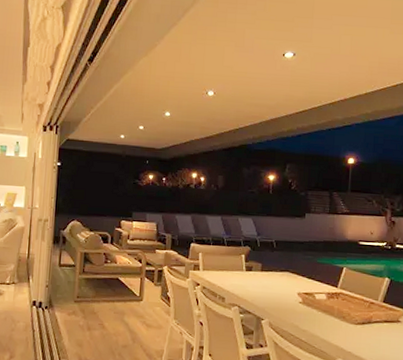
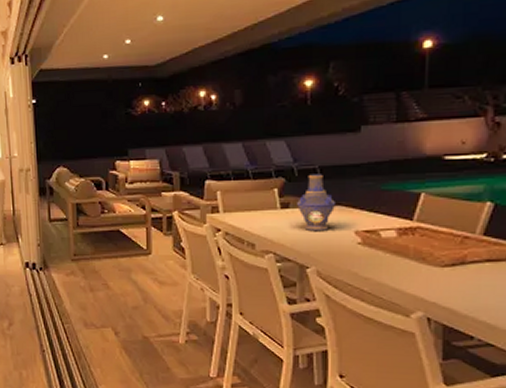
vase: none [258,246,286,292] -> present [297,174,337,232]

